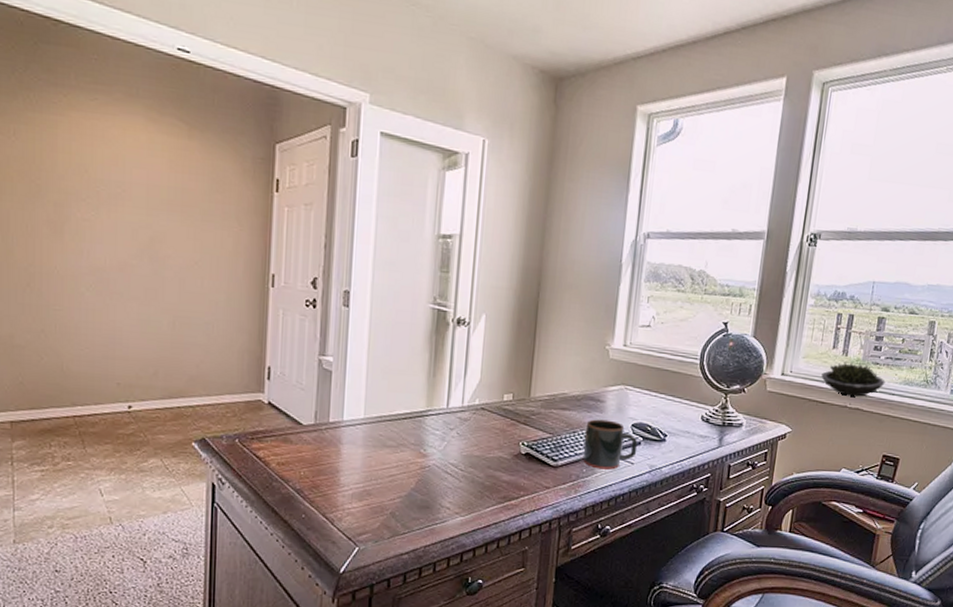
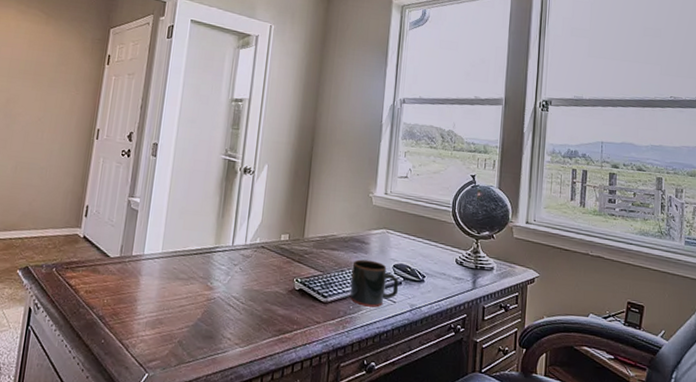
succulent plant: present [821,362,886,397] -> none [562,213,622,246]

